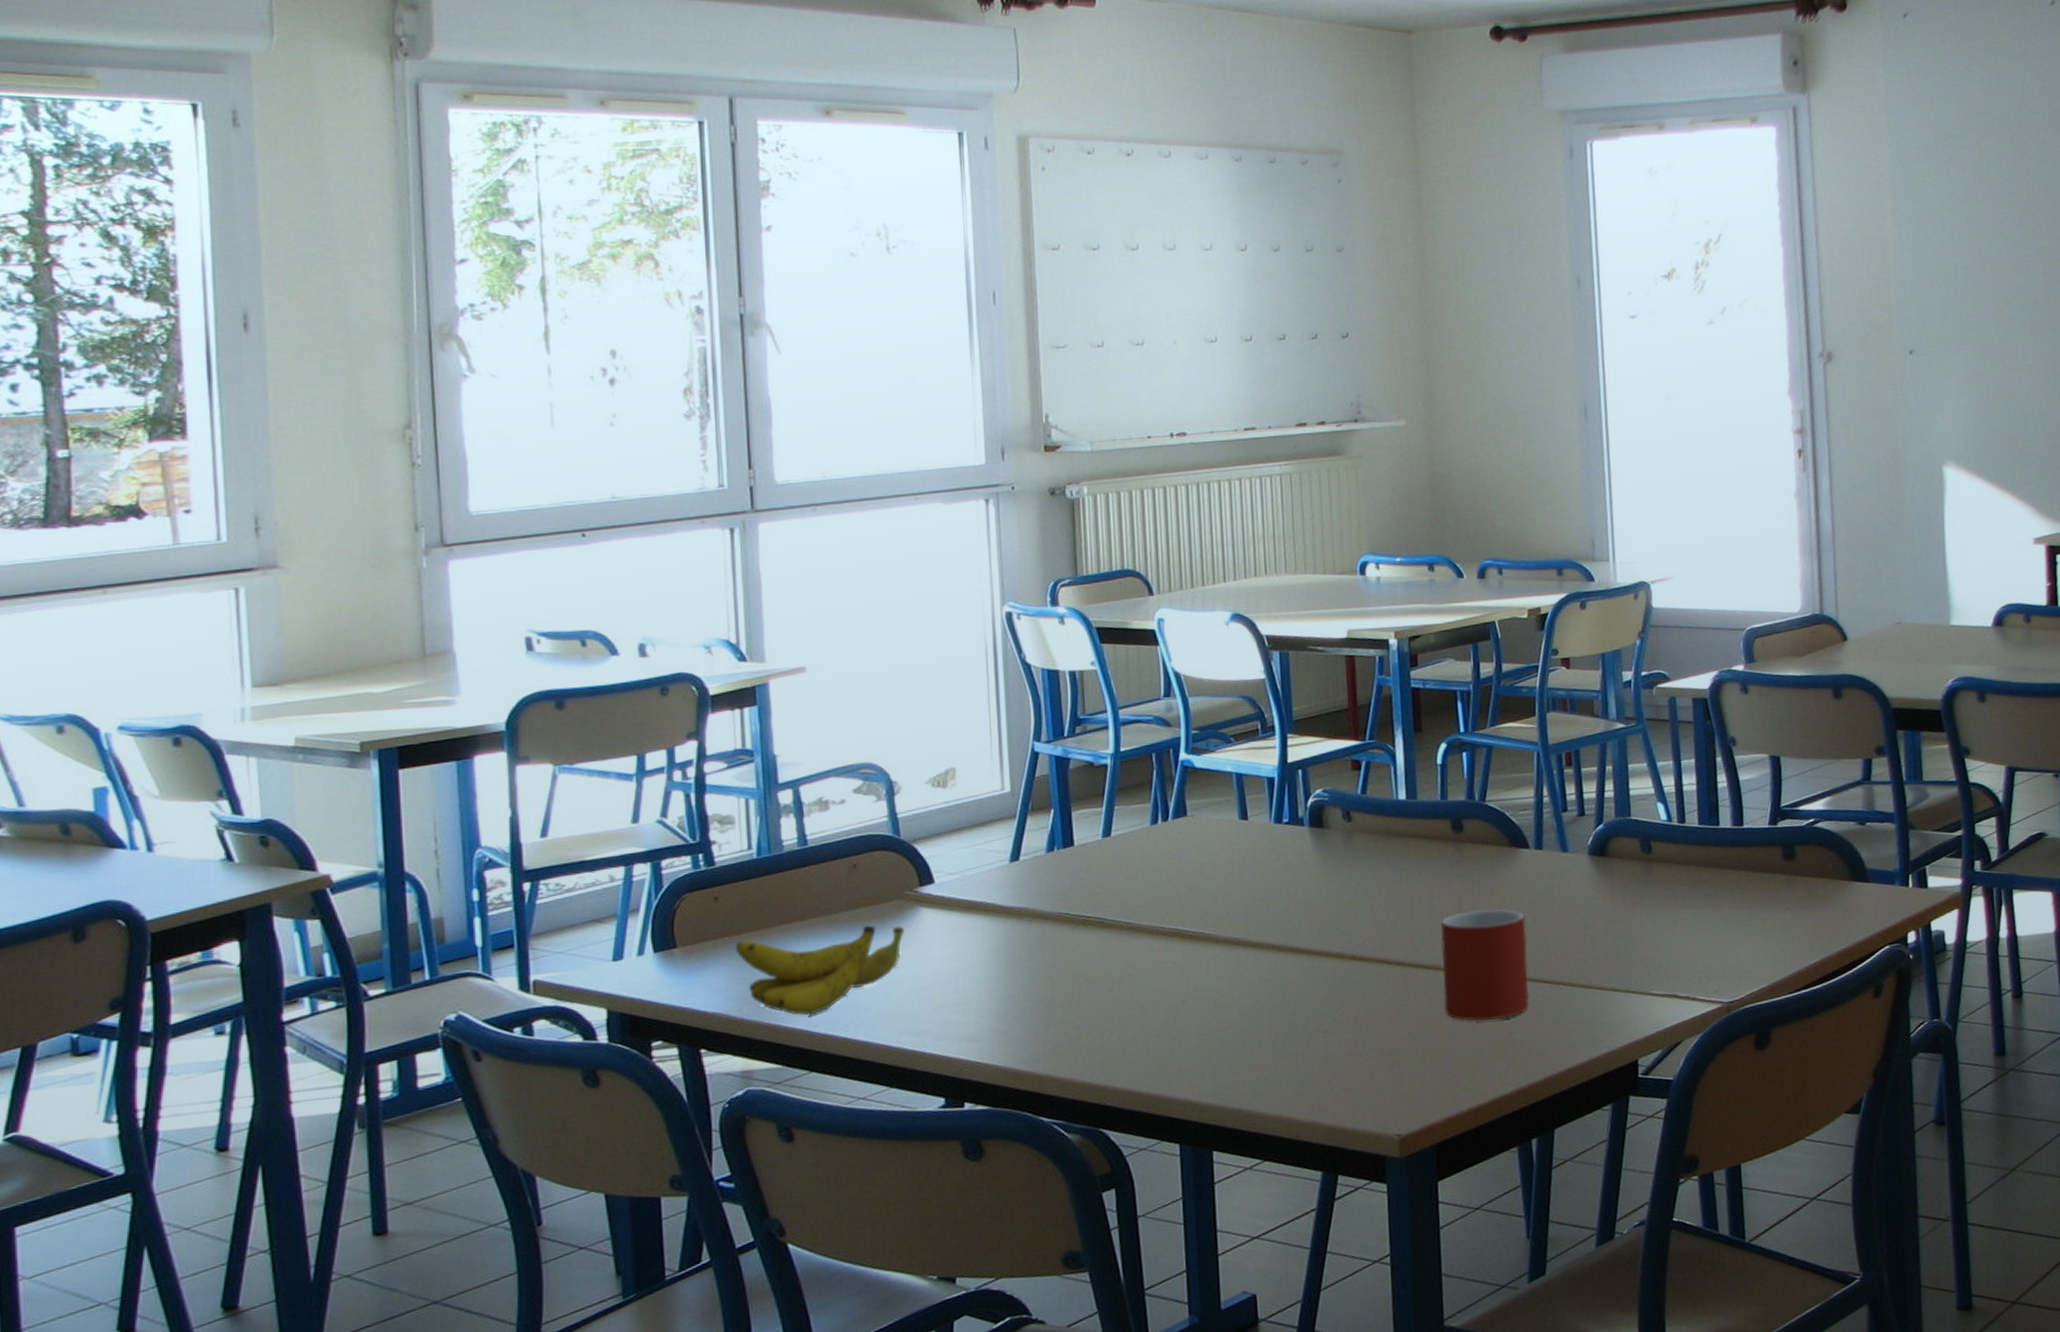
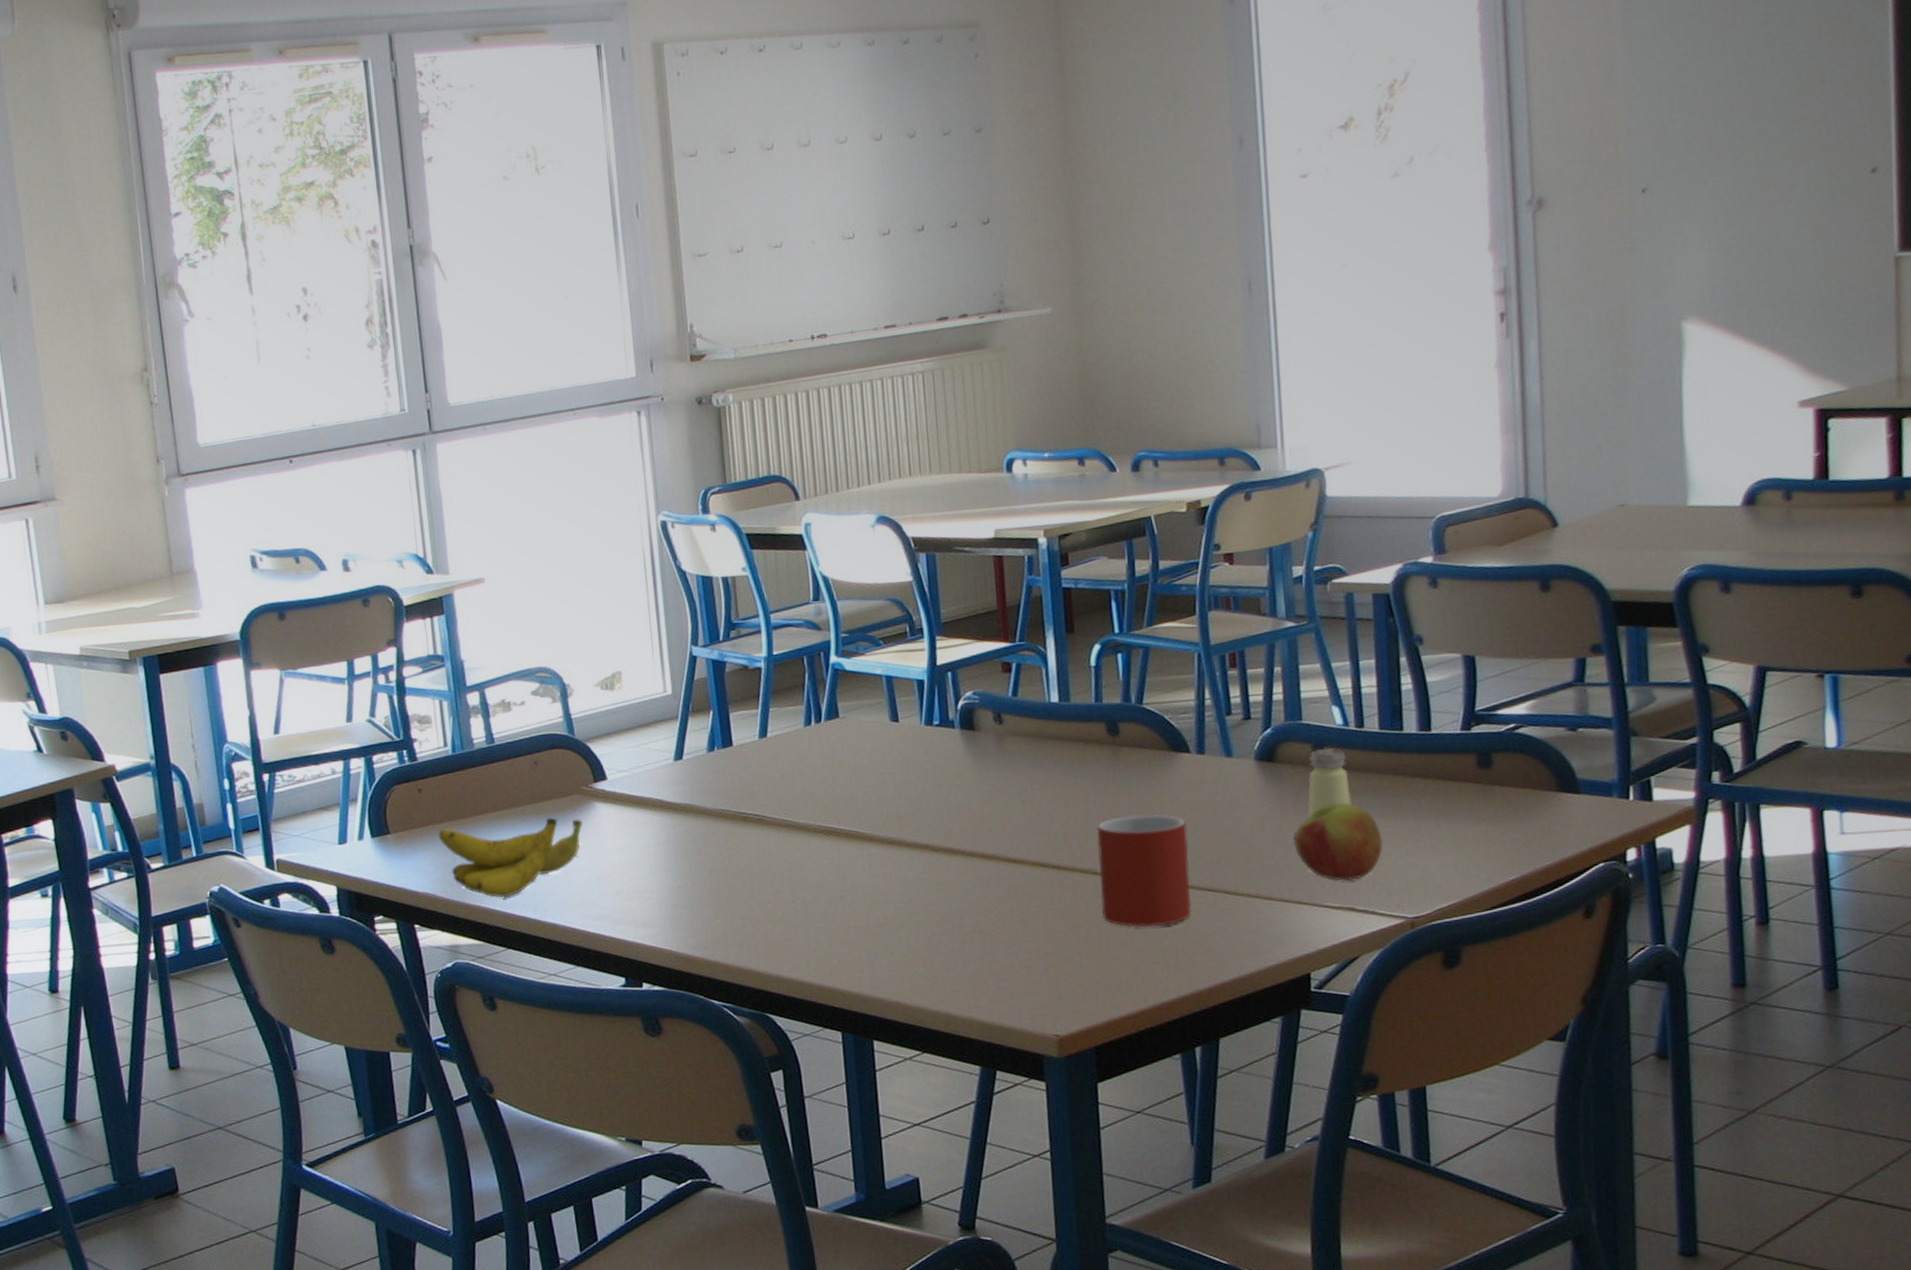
apple: none [1622,894,1702,970] -> present [1293,803,1383,881]
saltshaker: none [1635,842,1674,909] -> present [1307,747,1351,818]

